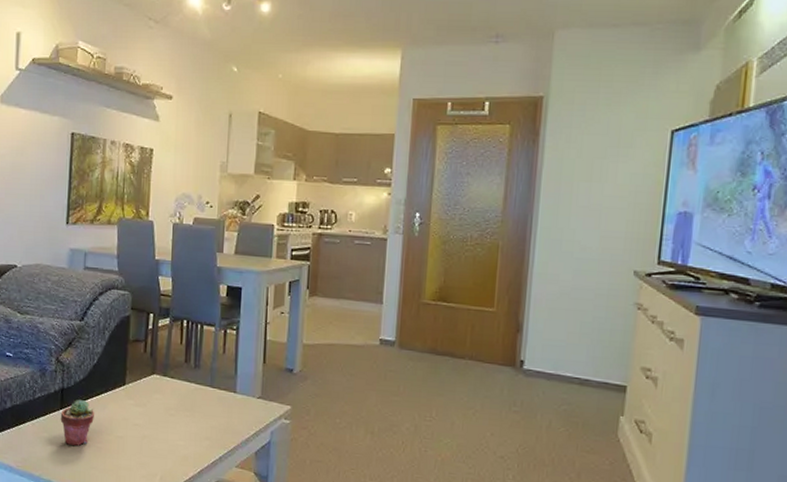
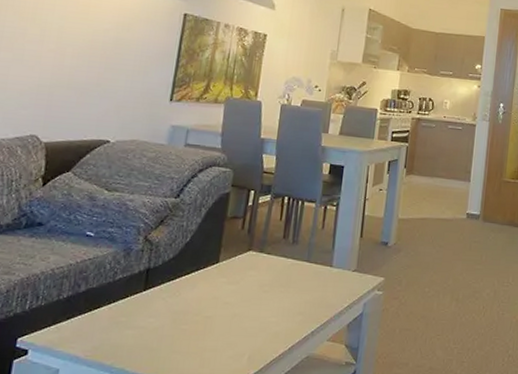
potted succulent: present [60,400,94,446] -> none [142,280,182,329]

